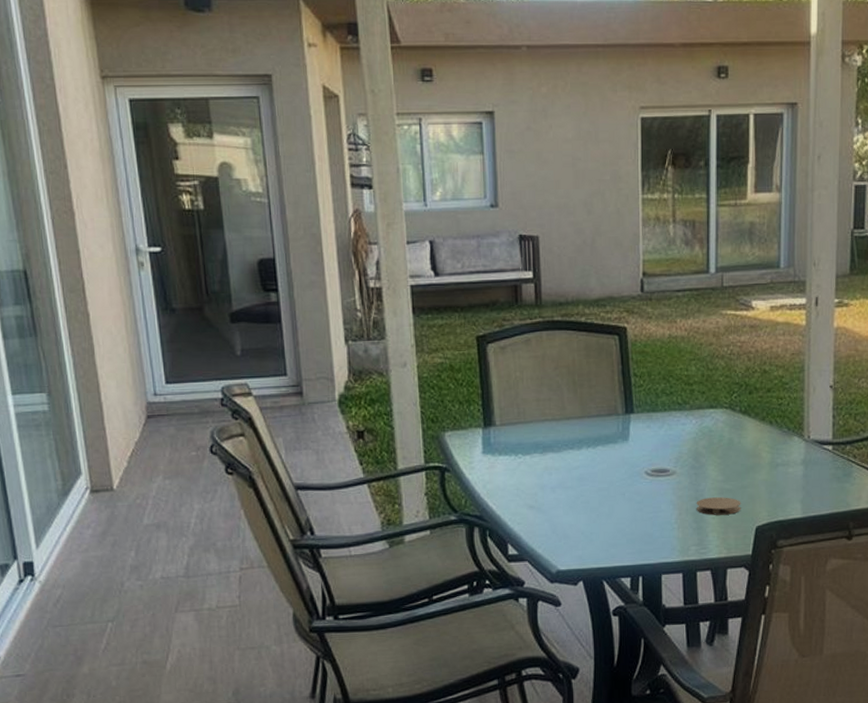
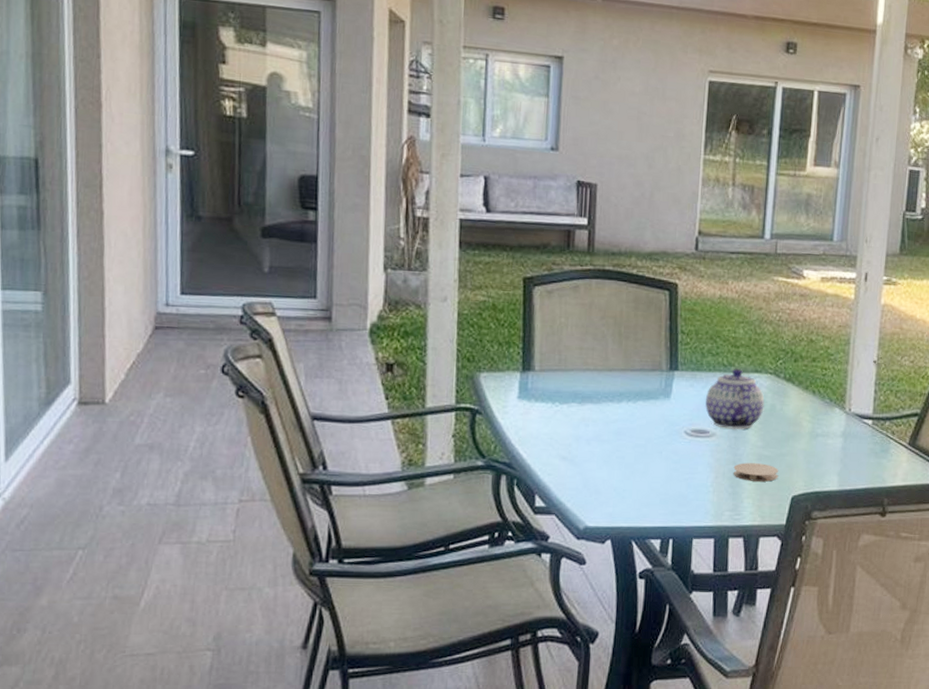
teapot: none [663,405,723,467] -> present [705,368,765,430]

